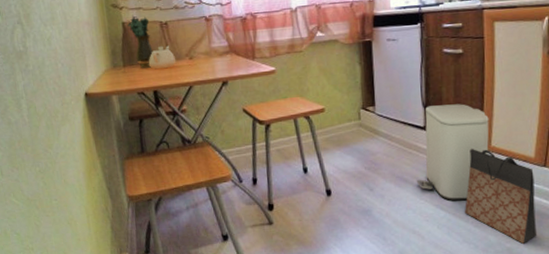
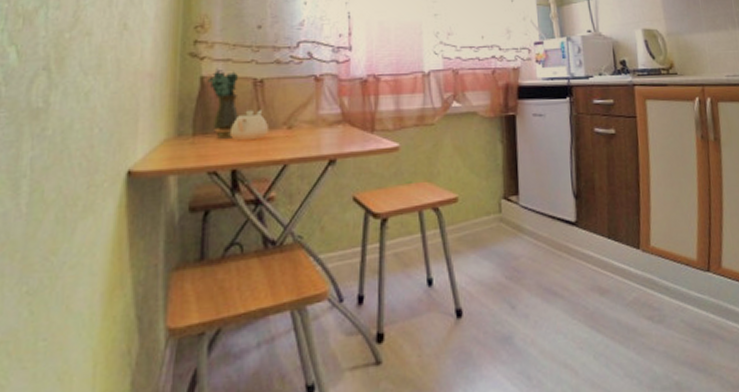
pedal bin: present [416,104,489,201] -> none [567,193,648,320]
bag: present [465,148,538,244] -> none [624,249,708,375]

